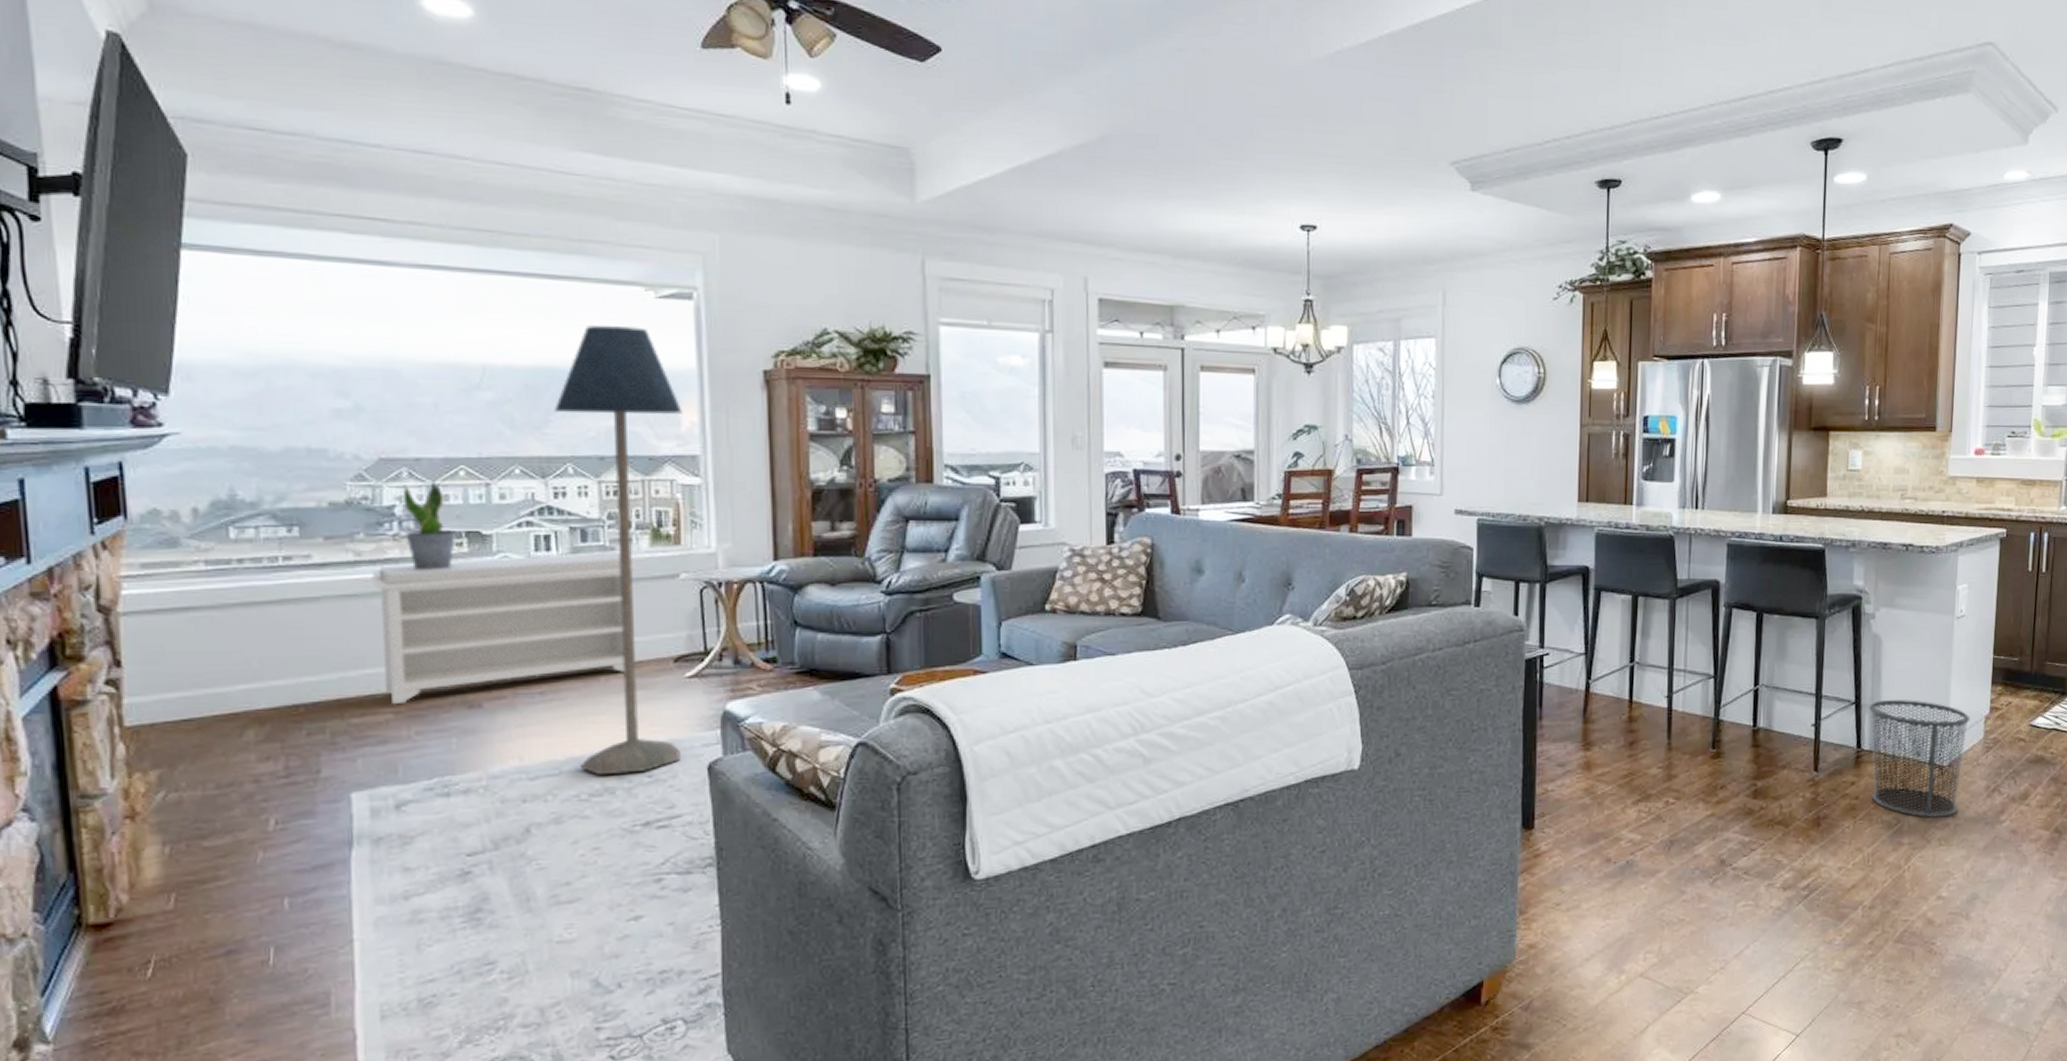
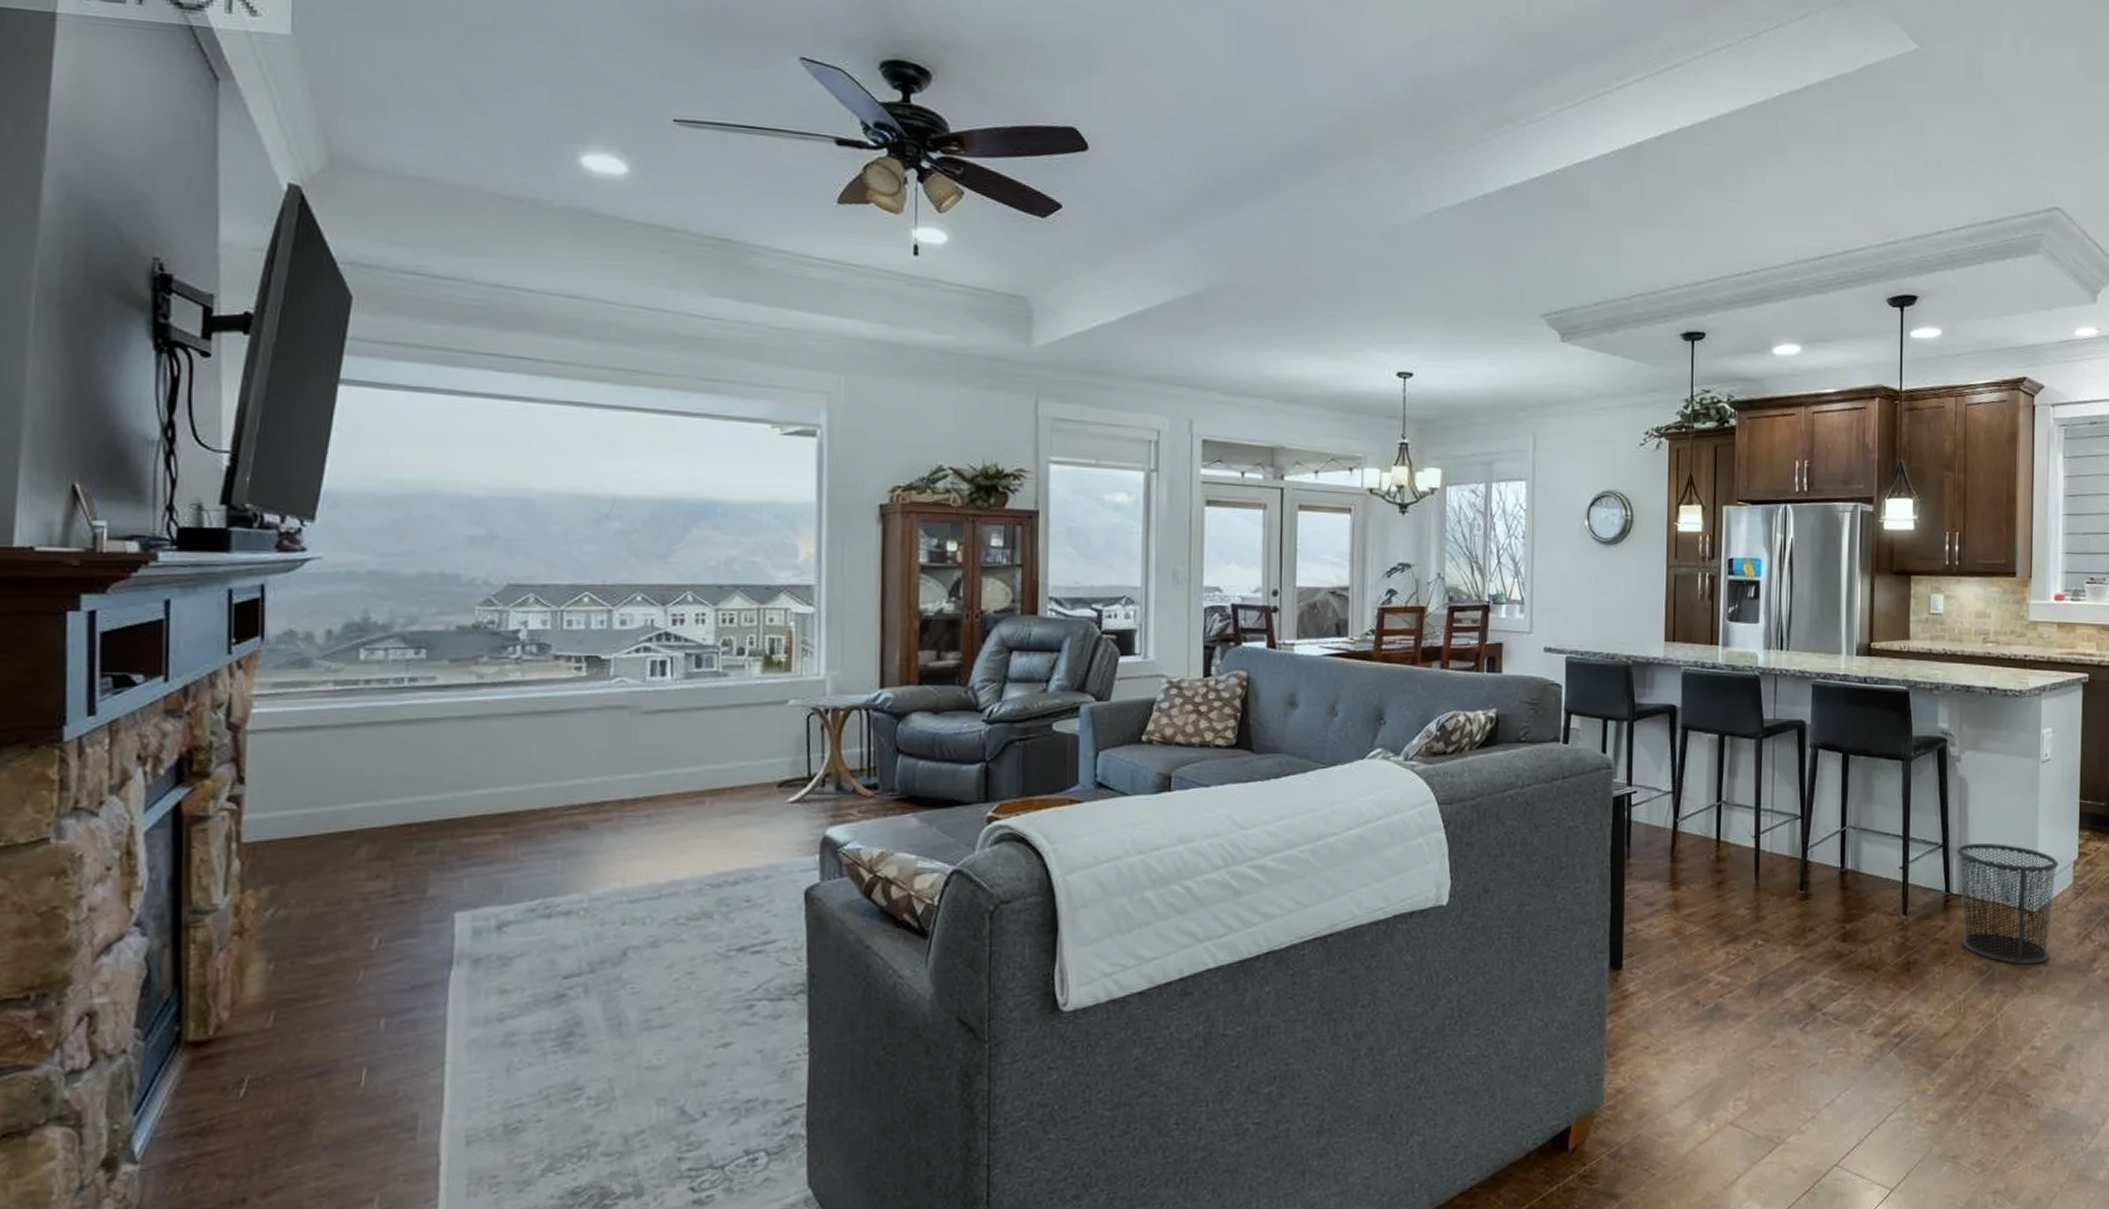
bench: present [371,552,639,705] -> none [492,678,750,826]
potted plant: present [402,482,457,570] -> none [527,607,577,693]
floor lamp: present [553,324,683,776] -> none [677,459,800,899]

